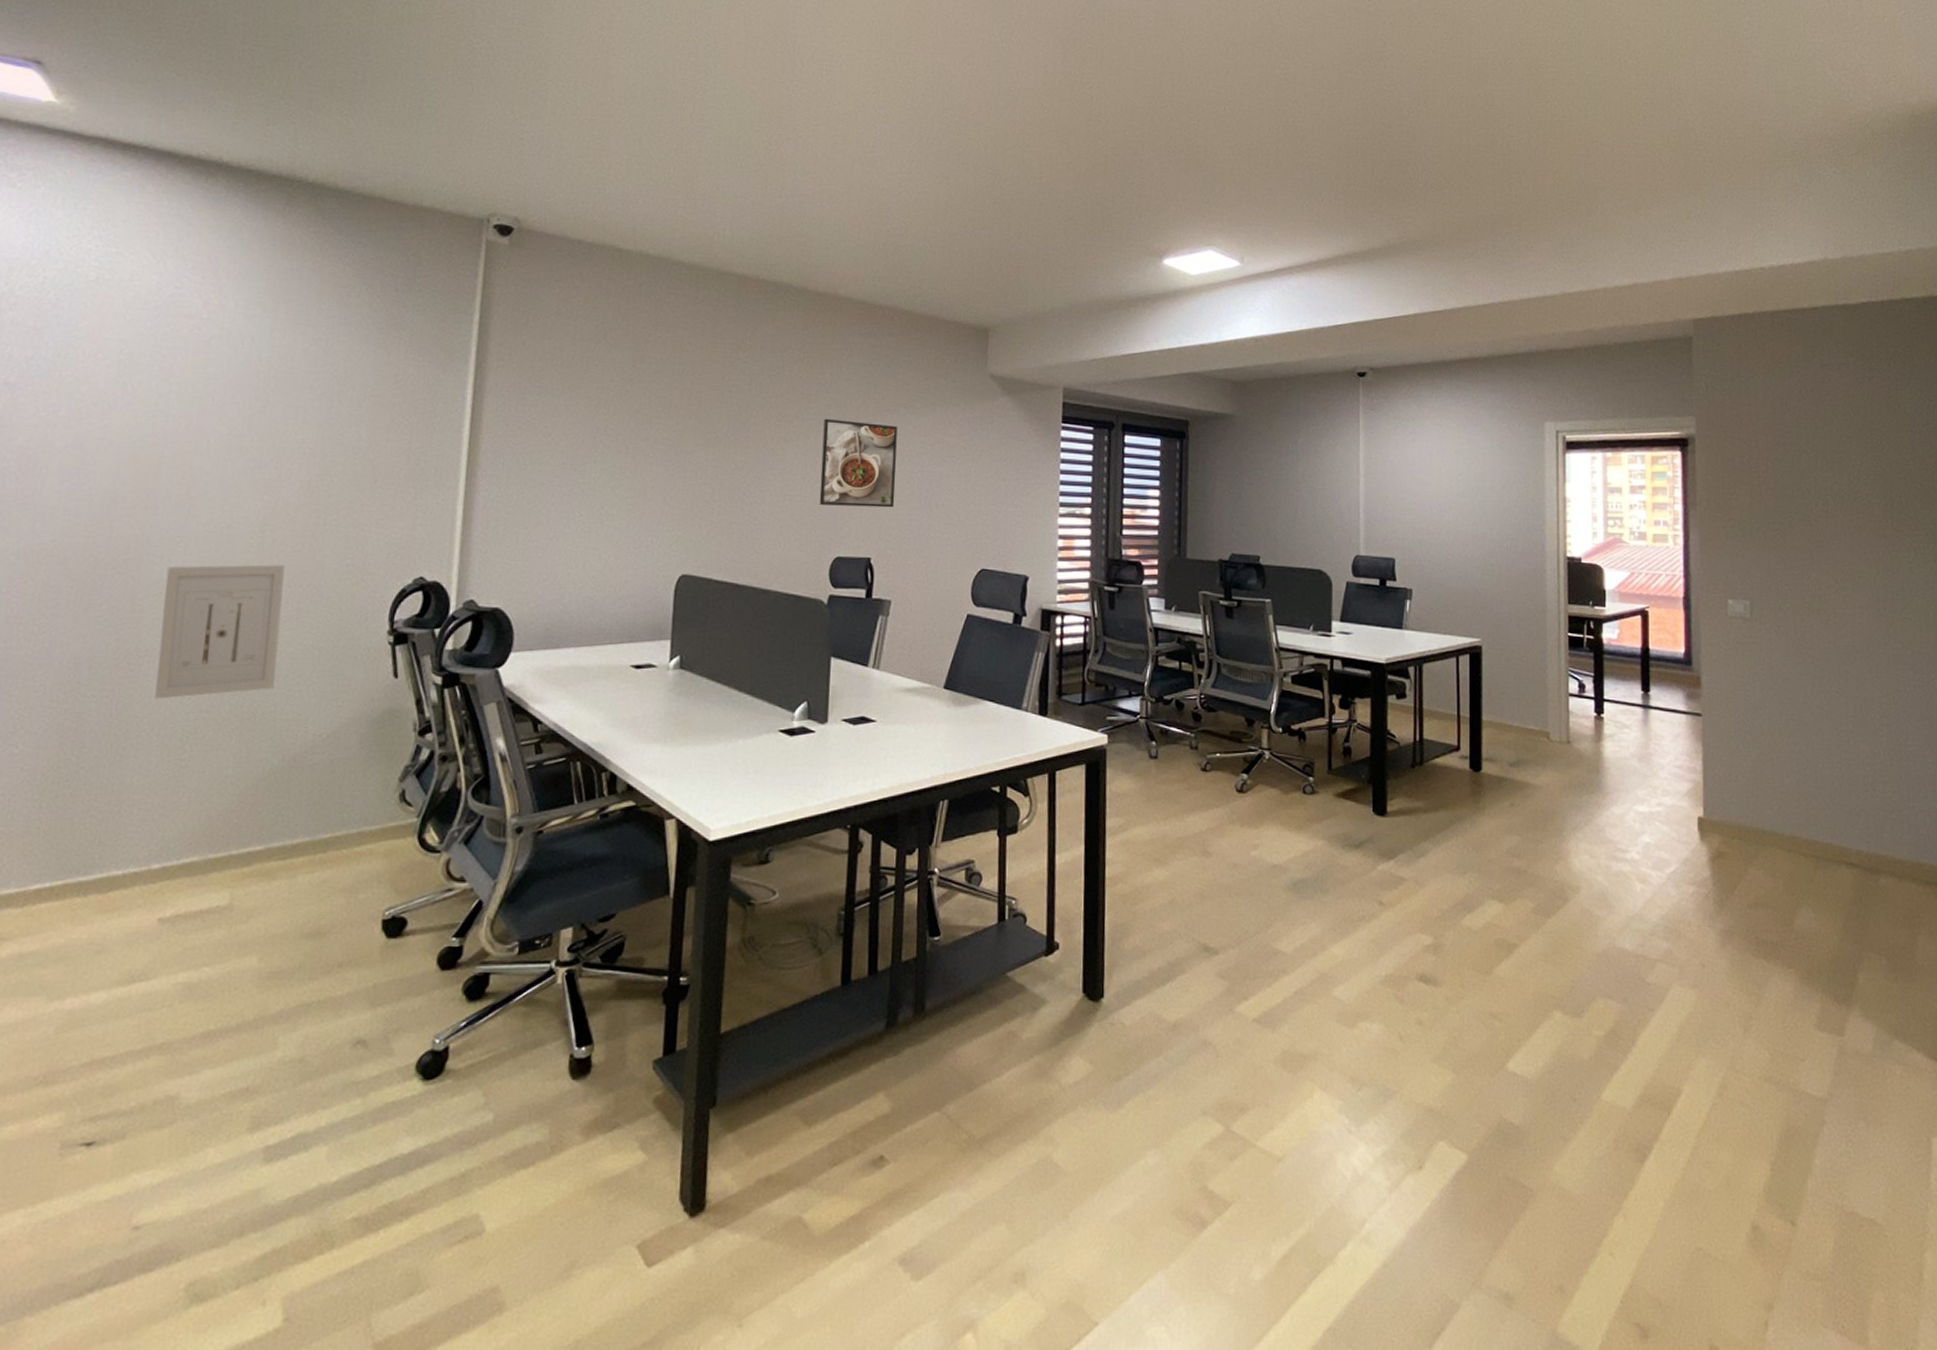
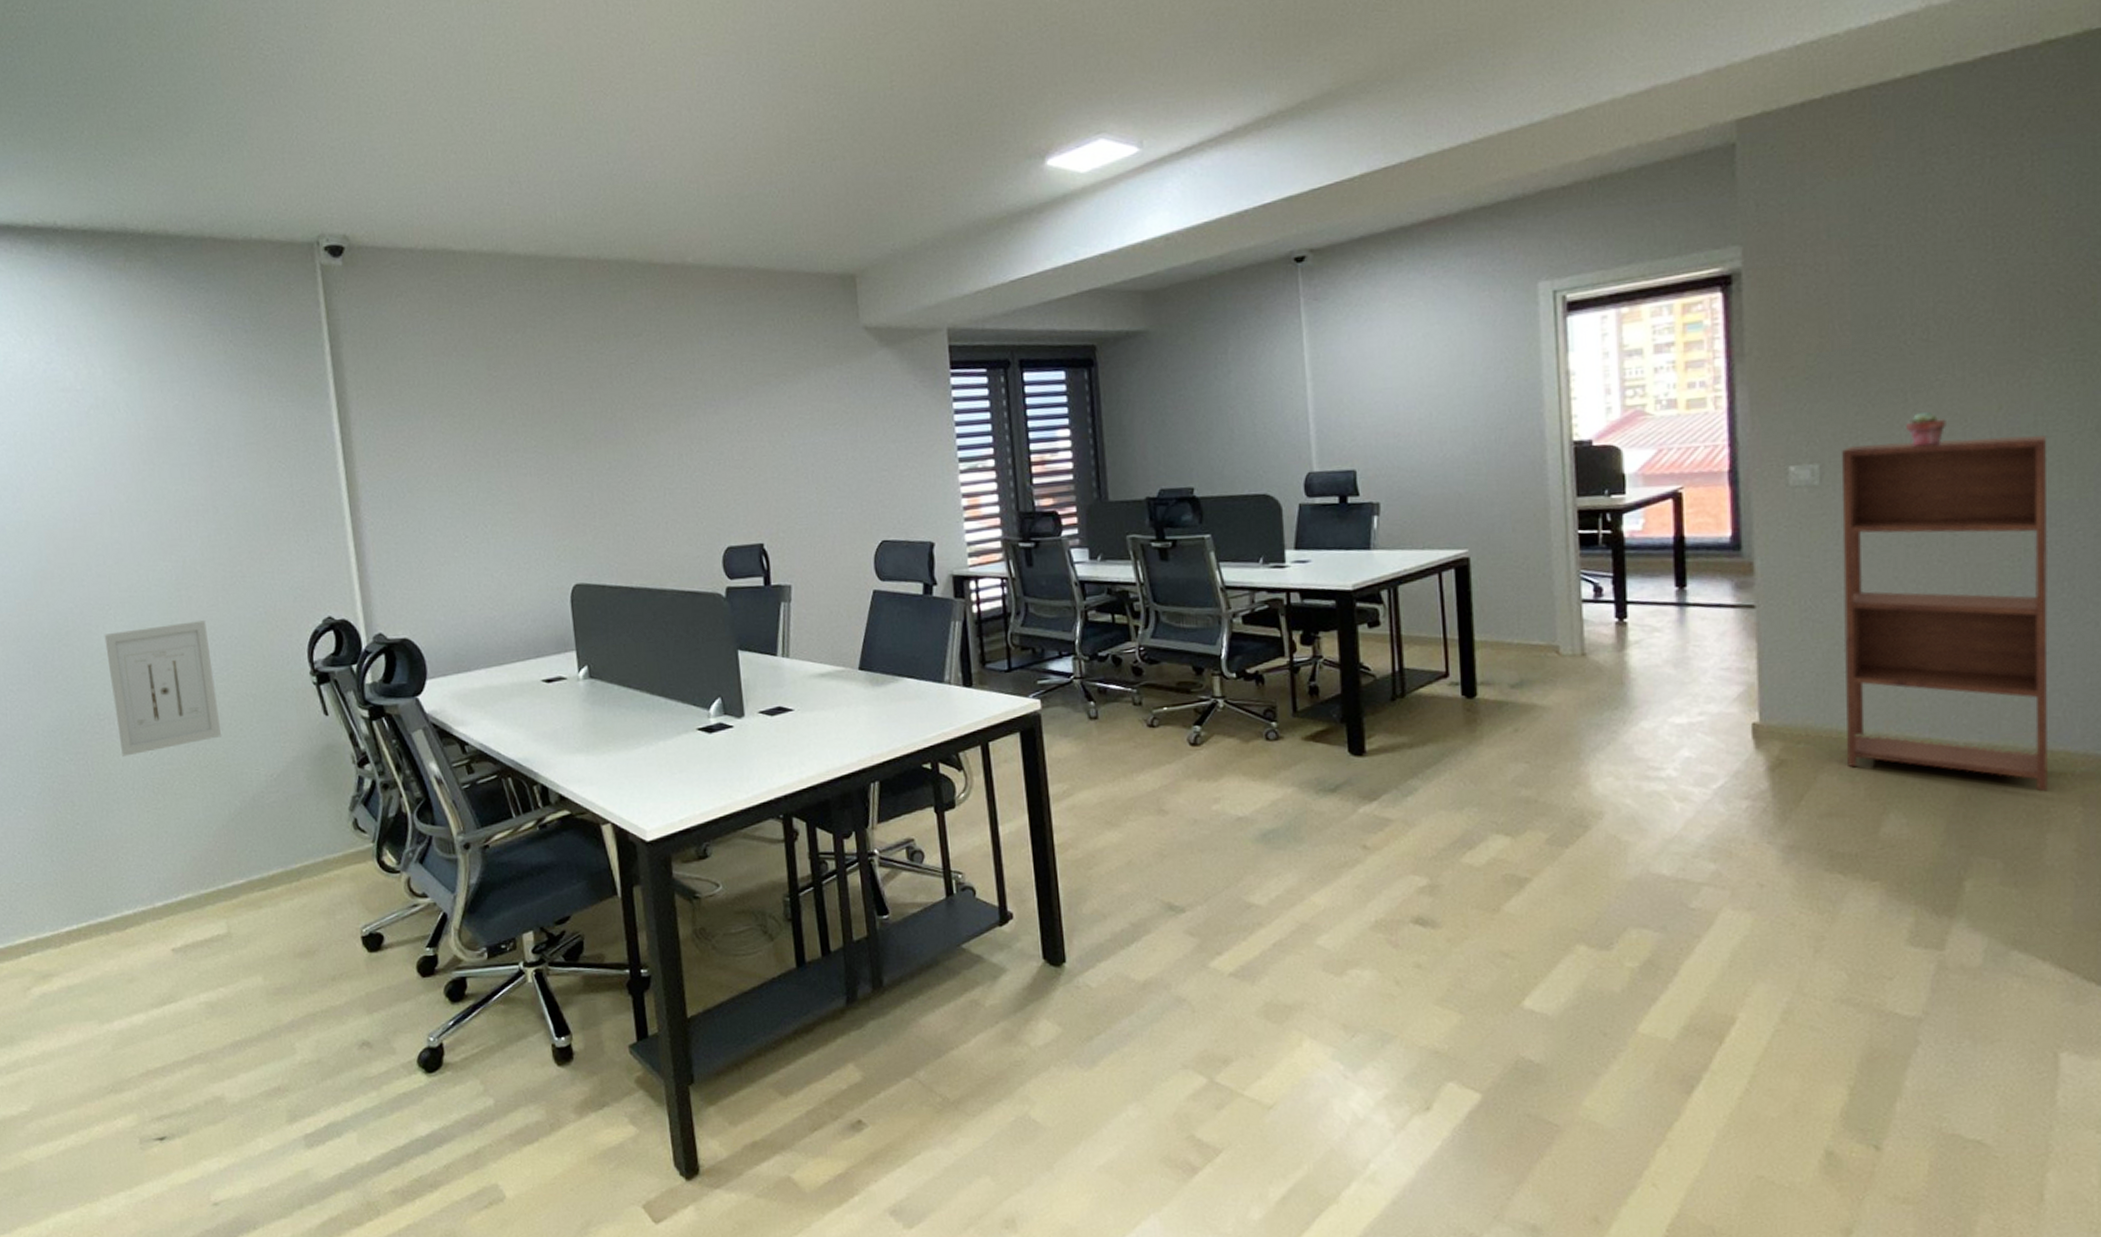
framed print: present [819,418,898,508] -> none [693,398,780,495]
shelving unit: none [1766,589,1918,899] -> present [1841,435,2049,792]
potted succulent: none [1812,568,1841,598] -> present [1906,411,1946,447]

